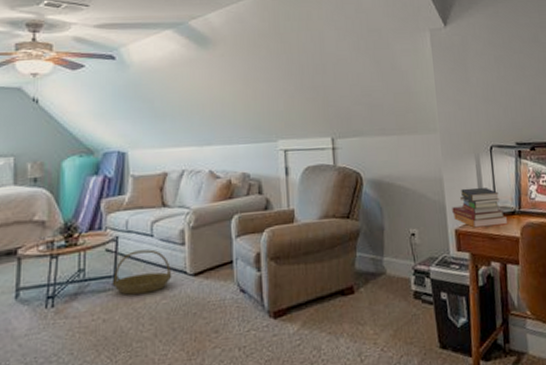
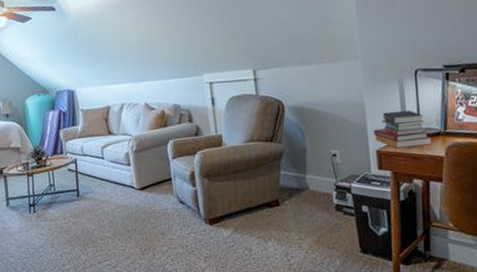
basket: present [113,249,172,295] -> none [77,169,123,204]

